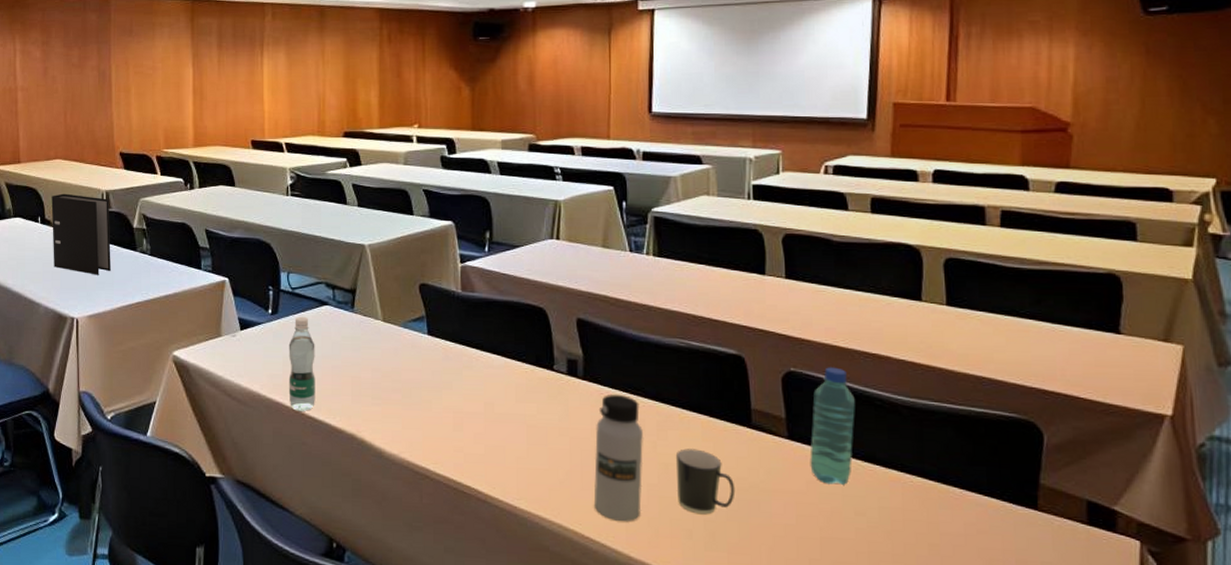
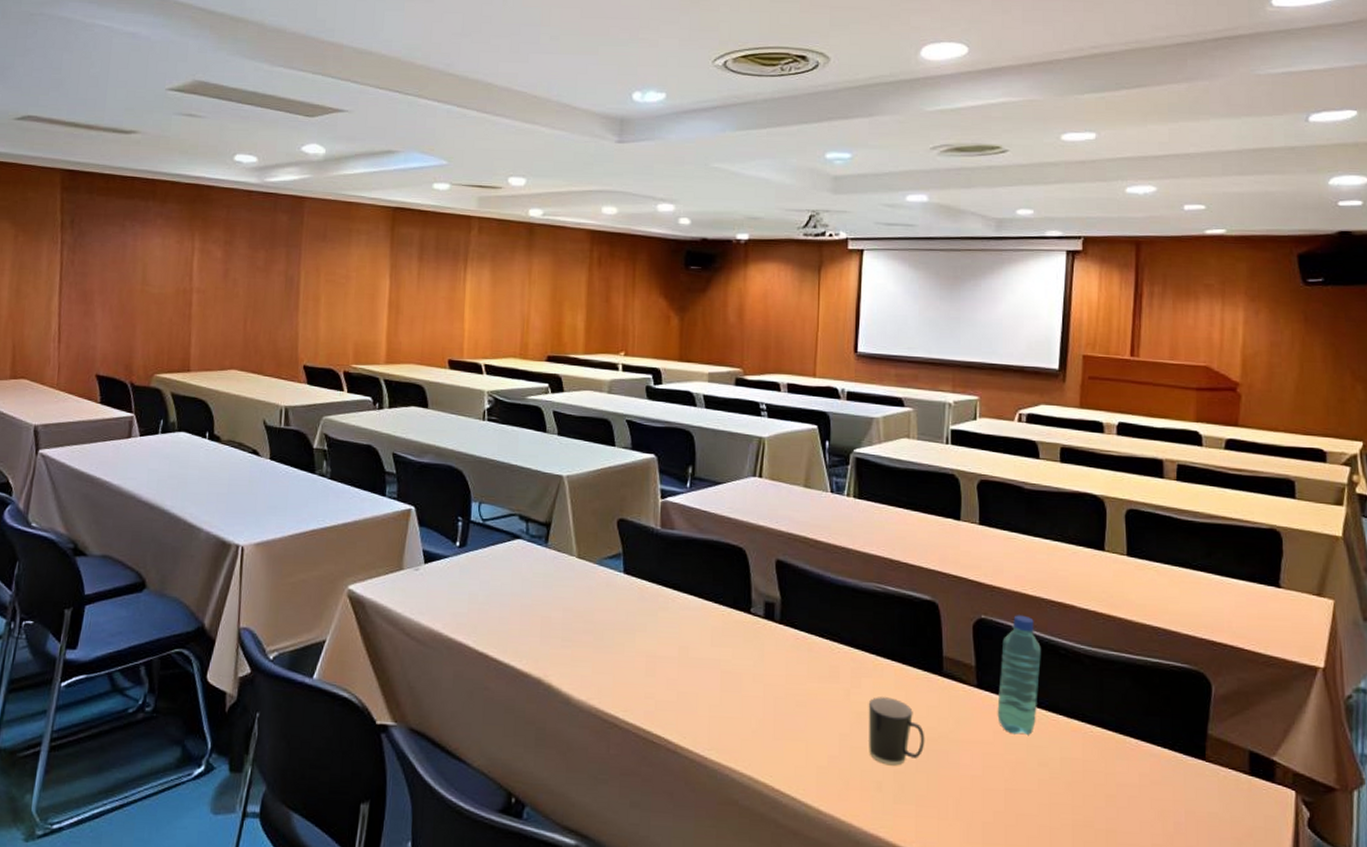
binder: present [51,193,111,275] -> none [220,407,288,499]
bottle: present [288,316,315,411] -> none [473,550,505,653]
water bottle: present [593,394,644,522] -> none [785,639,838,774]

